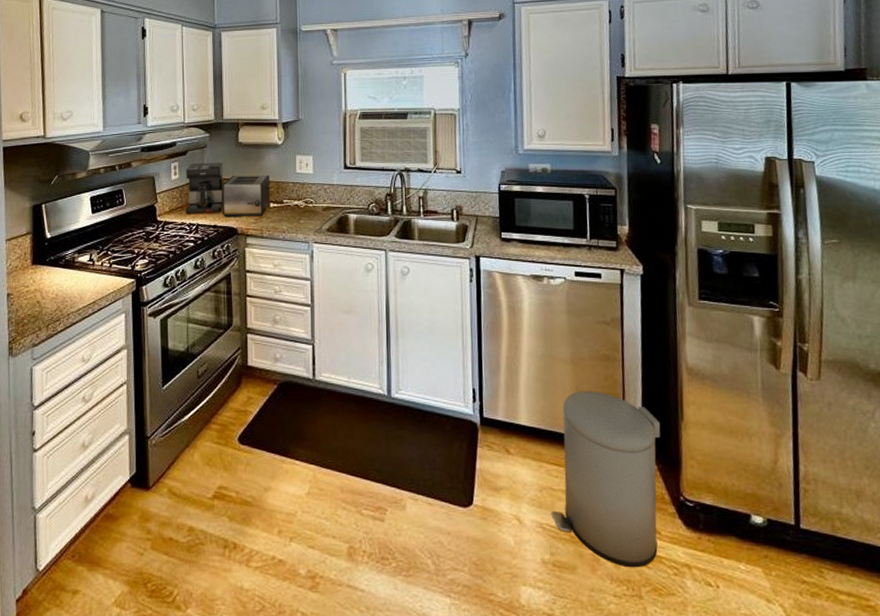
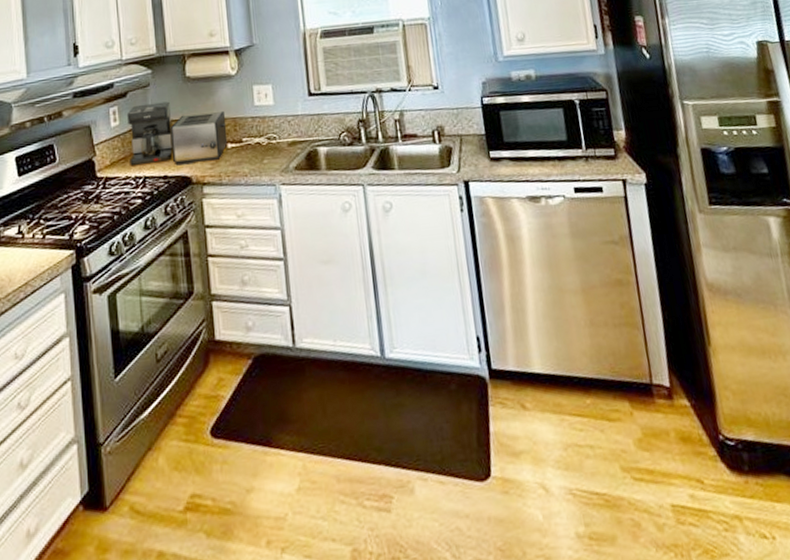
pedal bin: present [551,391,661,568] -> none [578,322,703,530]

